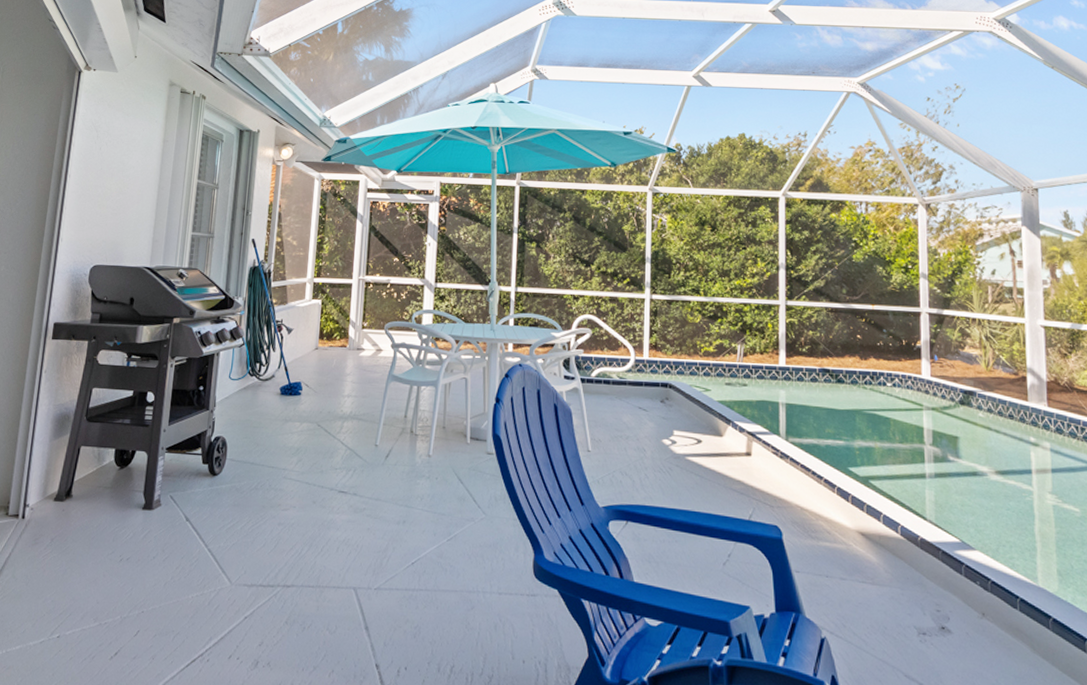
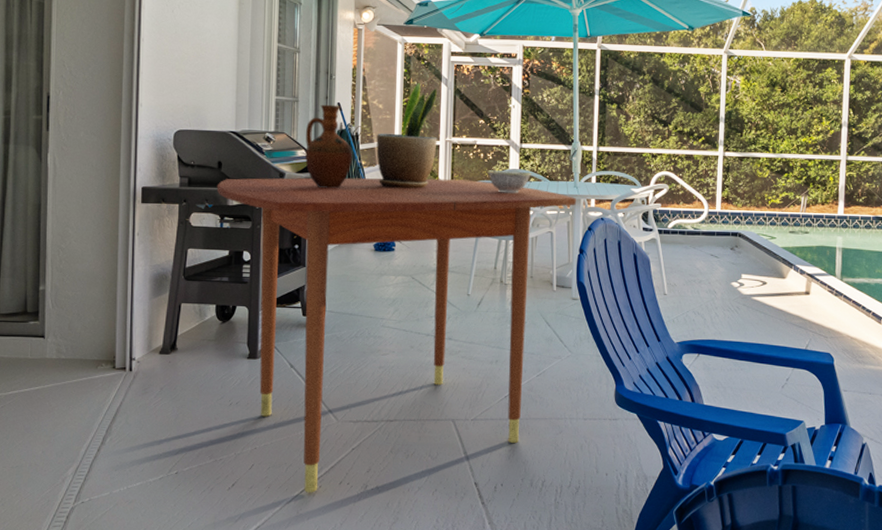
dining table: none [126,315,493,668] -> present [216,178,576,493]
pitcher: none [216,240,264,328] -> present [305,104,352,189]
potted plant: none [288,219,352,329] -> present [376,82,437,189]
bowl: none [400,310,447,336] -> present [487,170,532,194]

